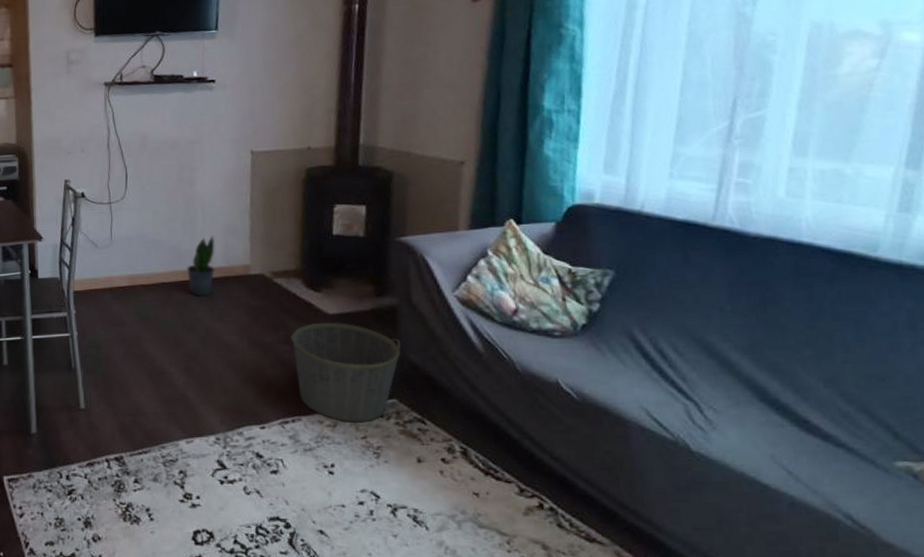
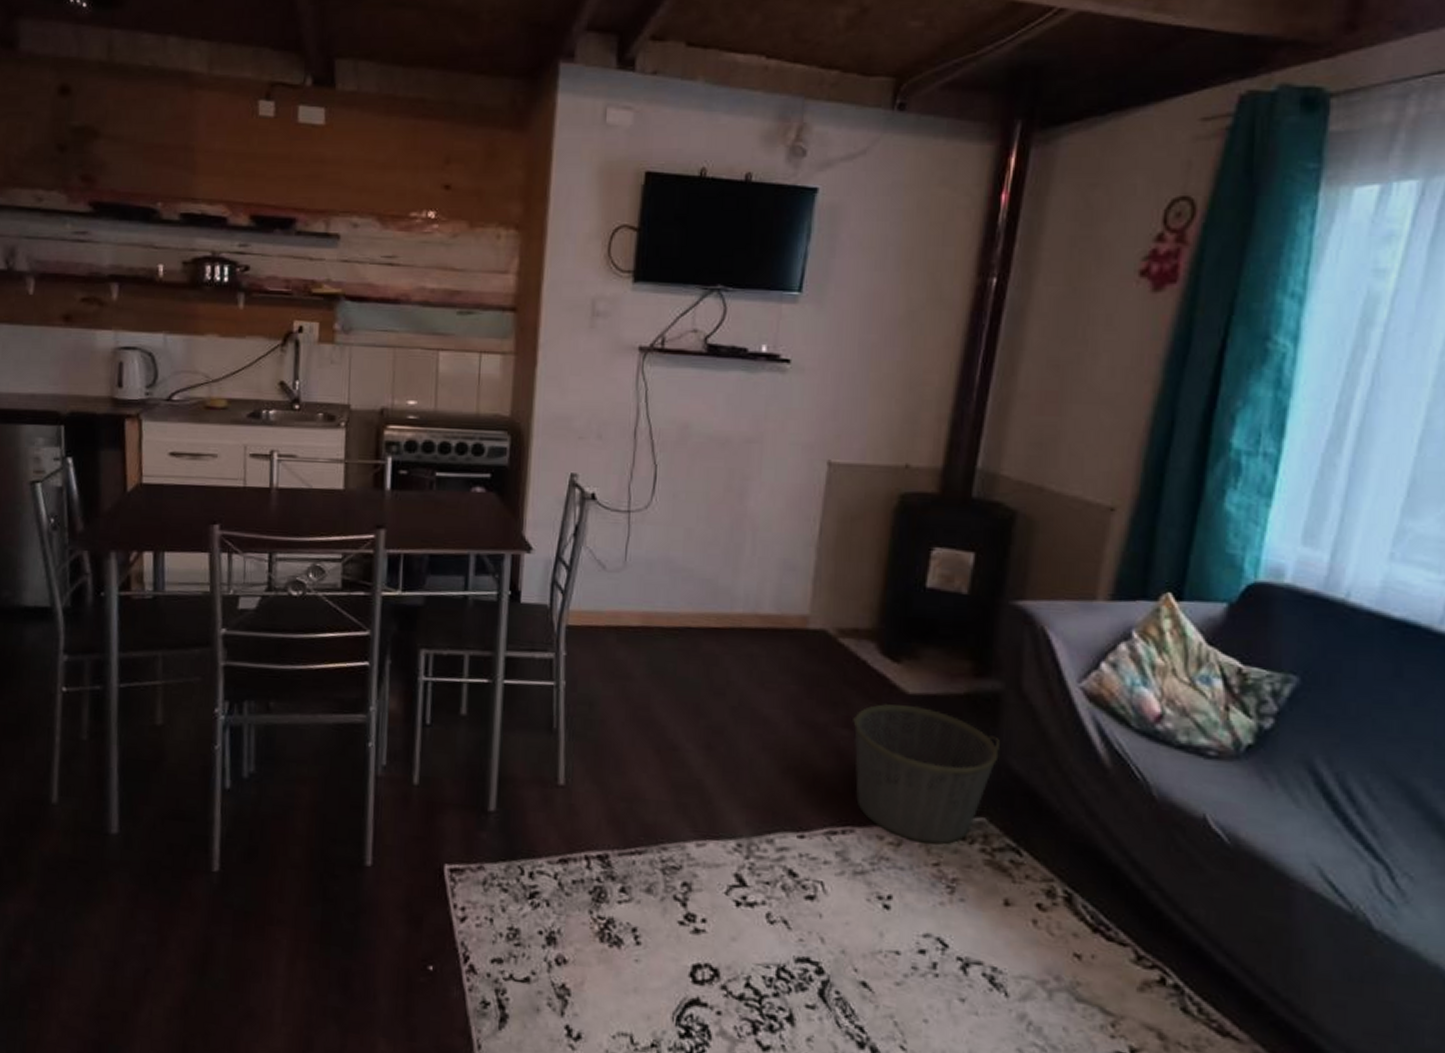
potted plant: present [187,236,215,296] -> none [723,571,765,652]

